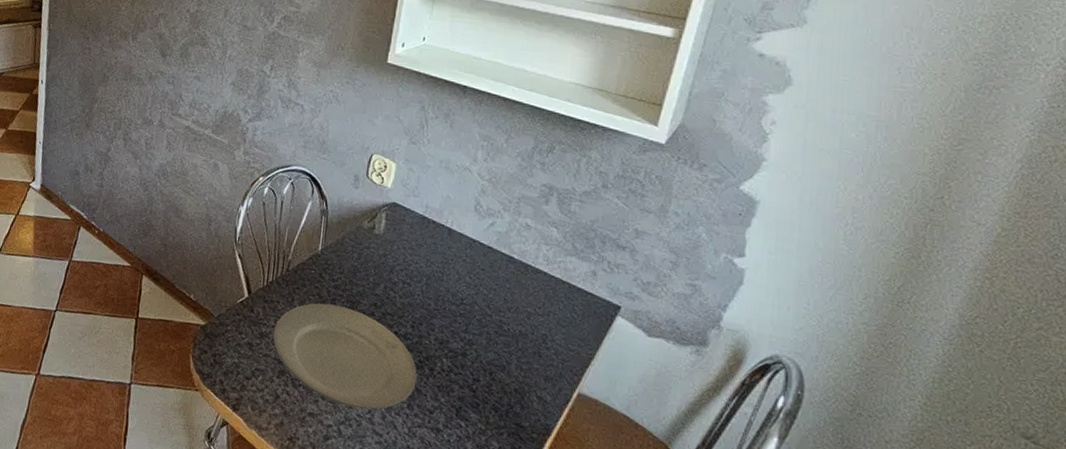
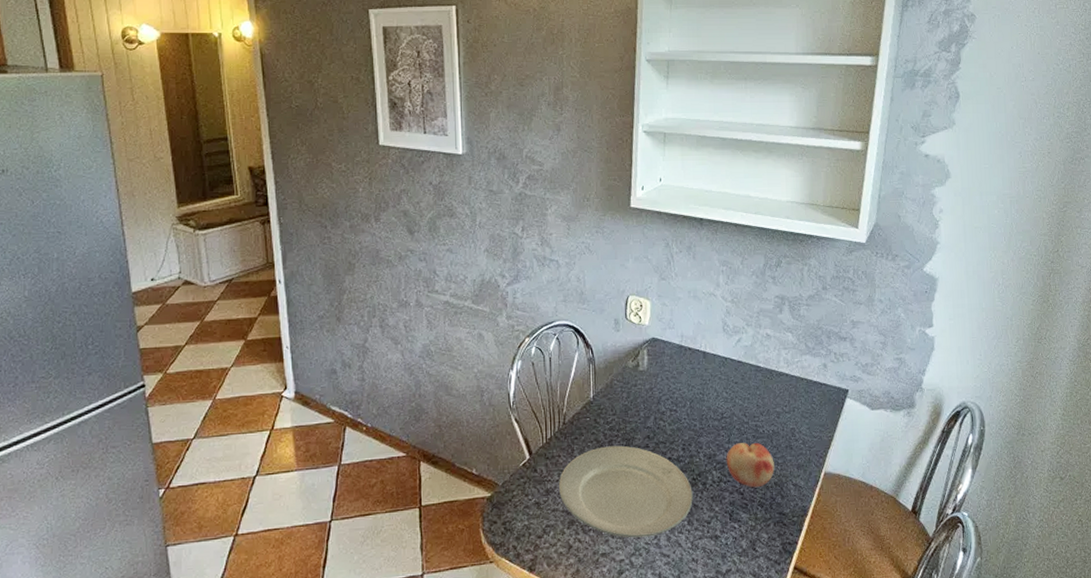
fruit: none [460,335,517,390] -> present [726,442,775,488]

